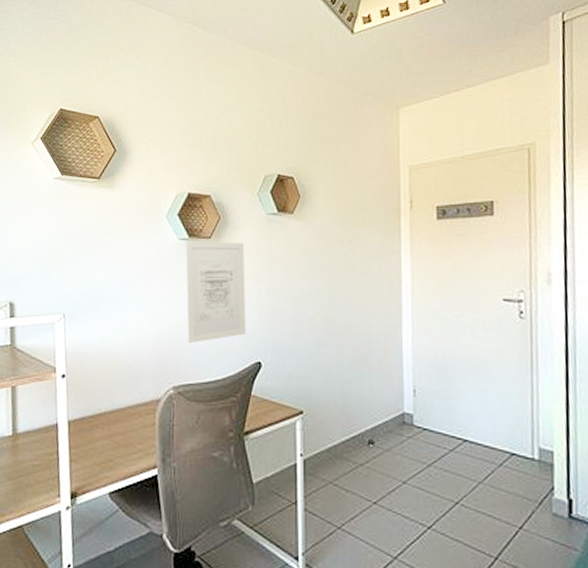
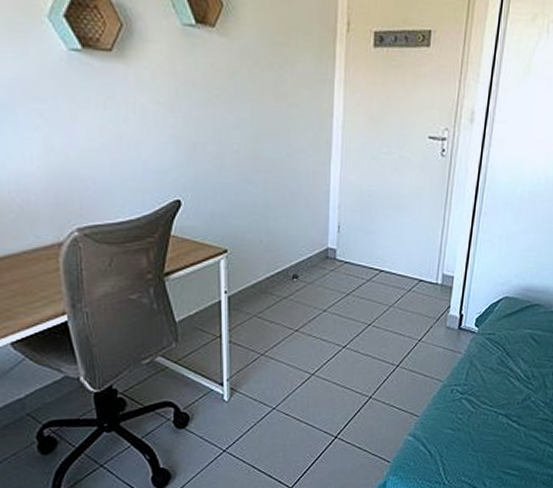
wall art: present [185,241,247,343] -> none [78,53,162,179]

